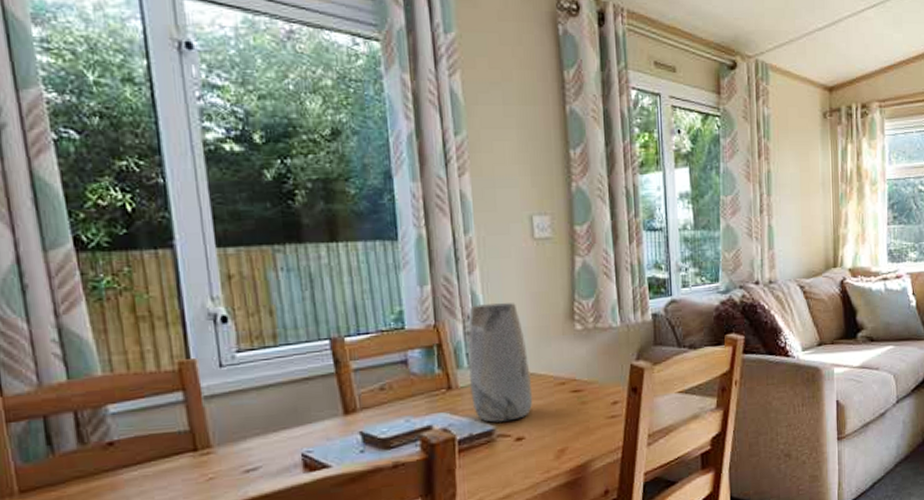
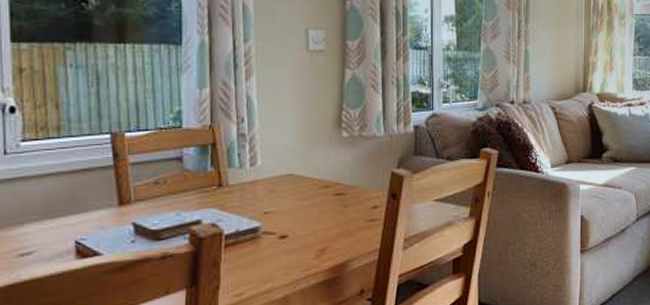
vase: present [467,302,533,423] -> none [239,107,298,220]

